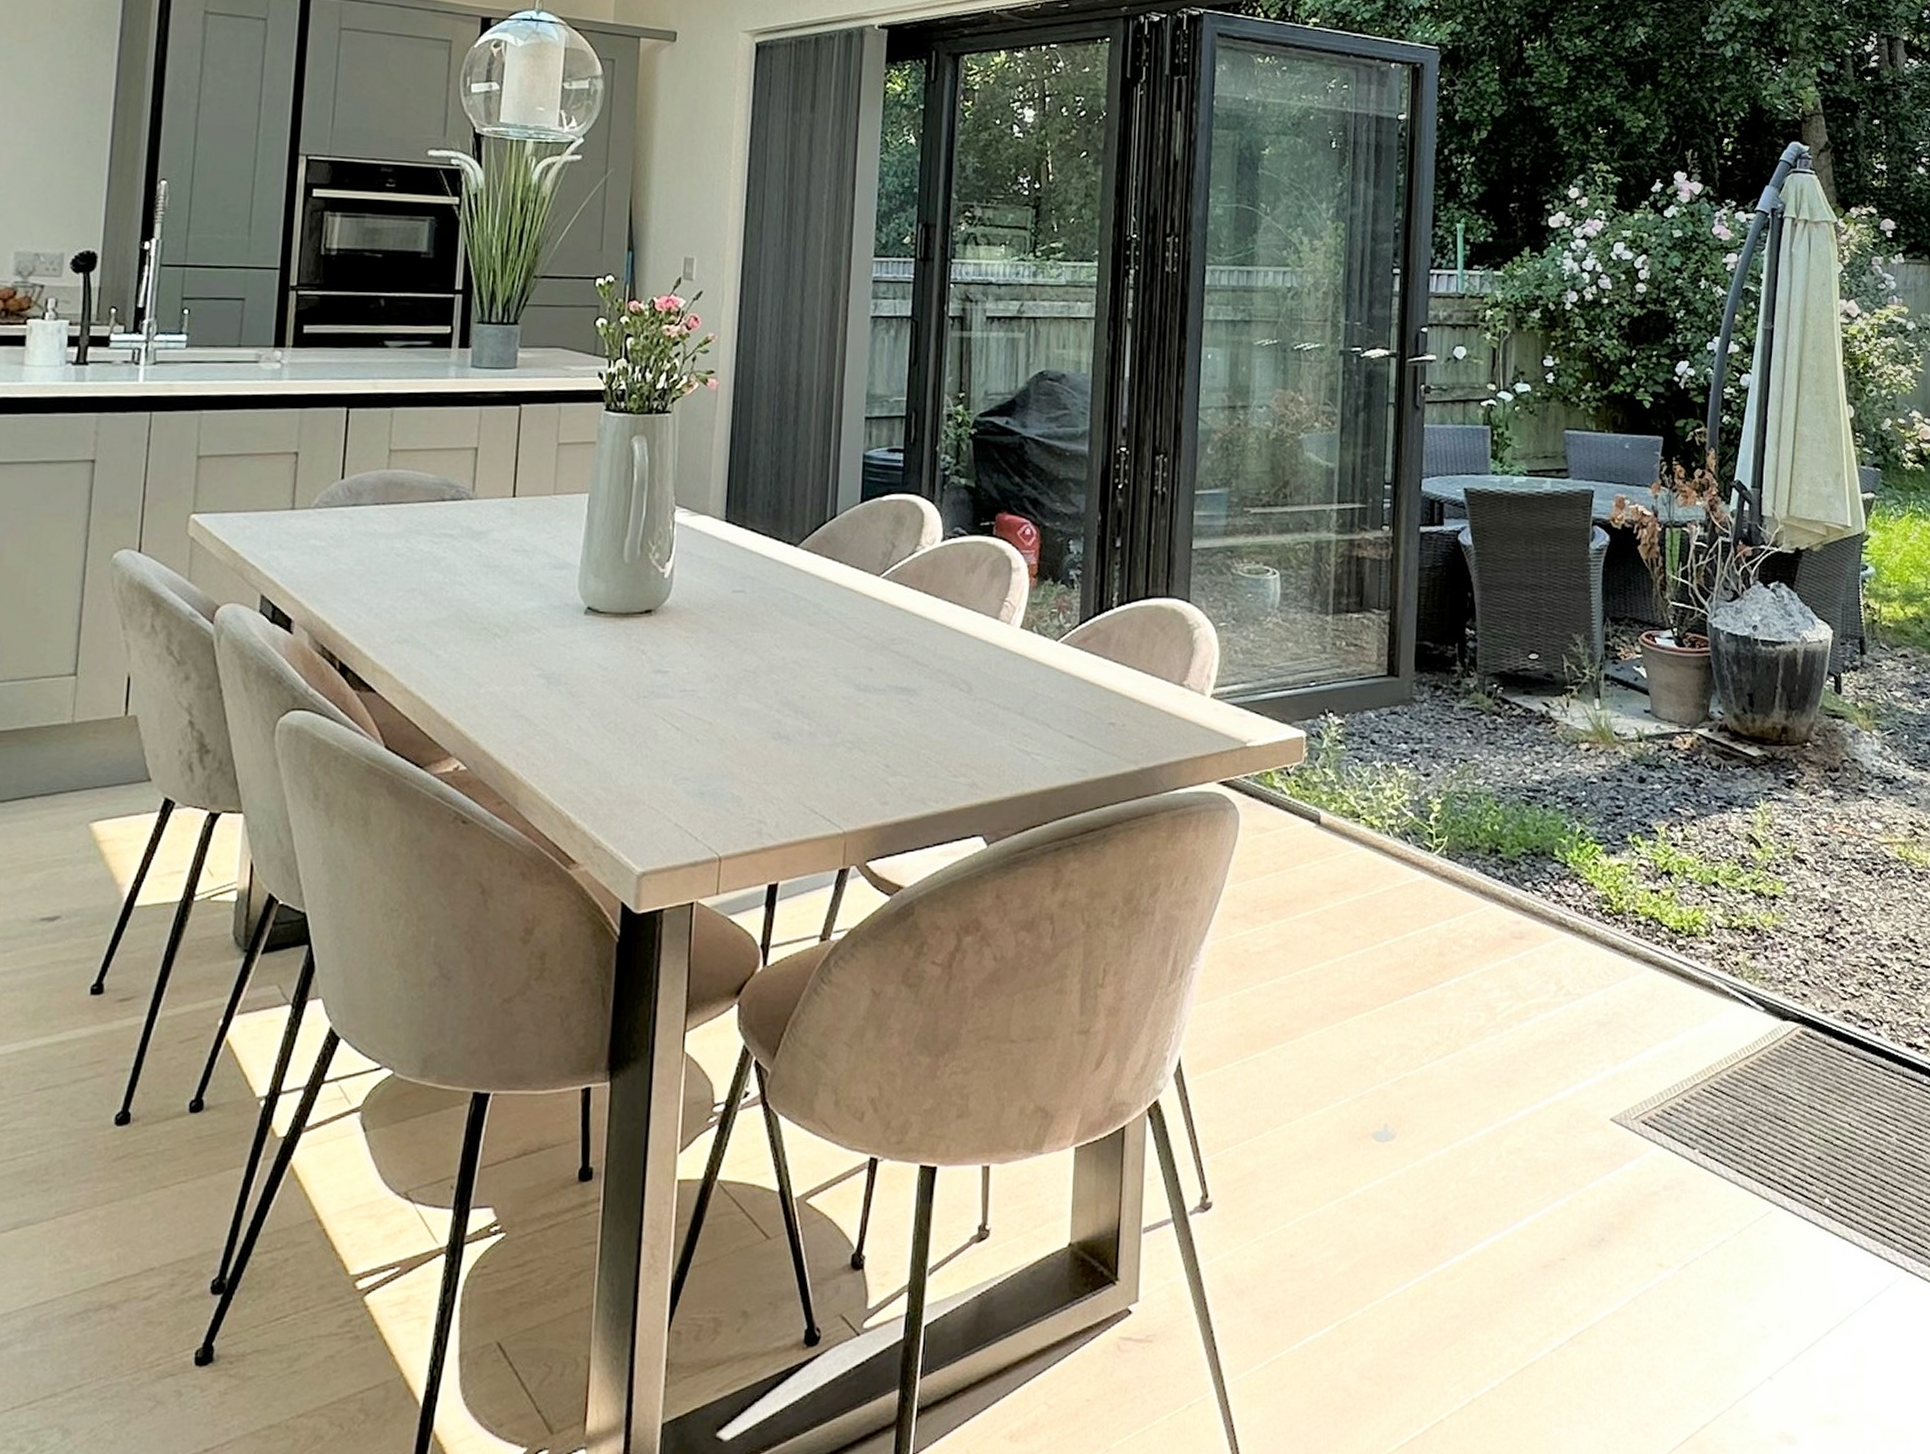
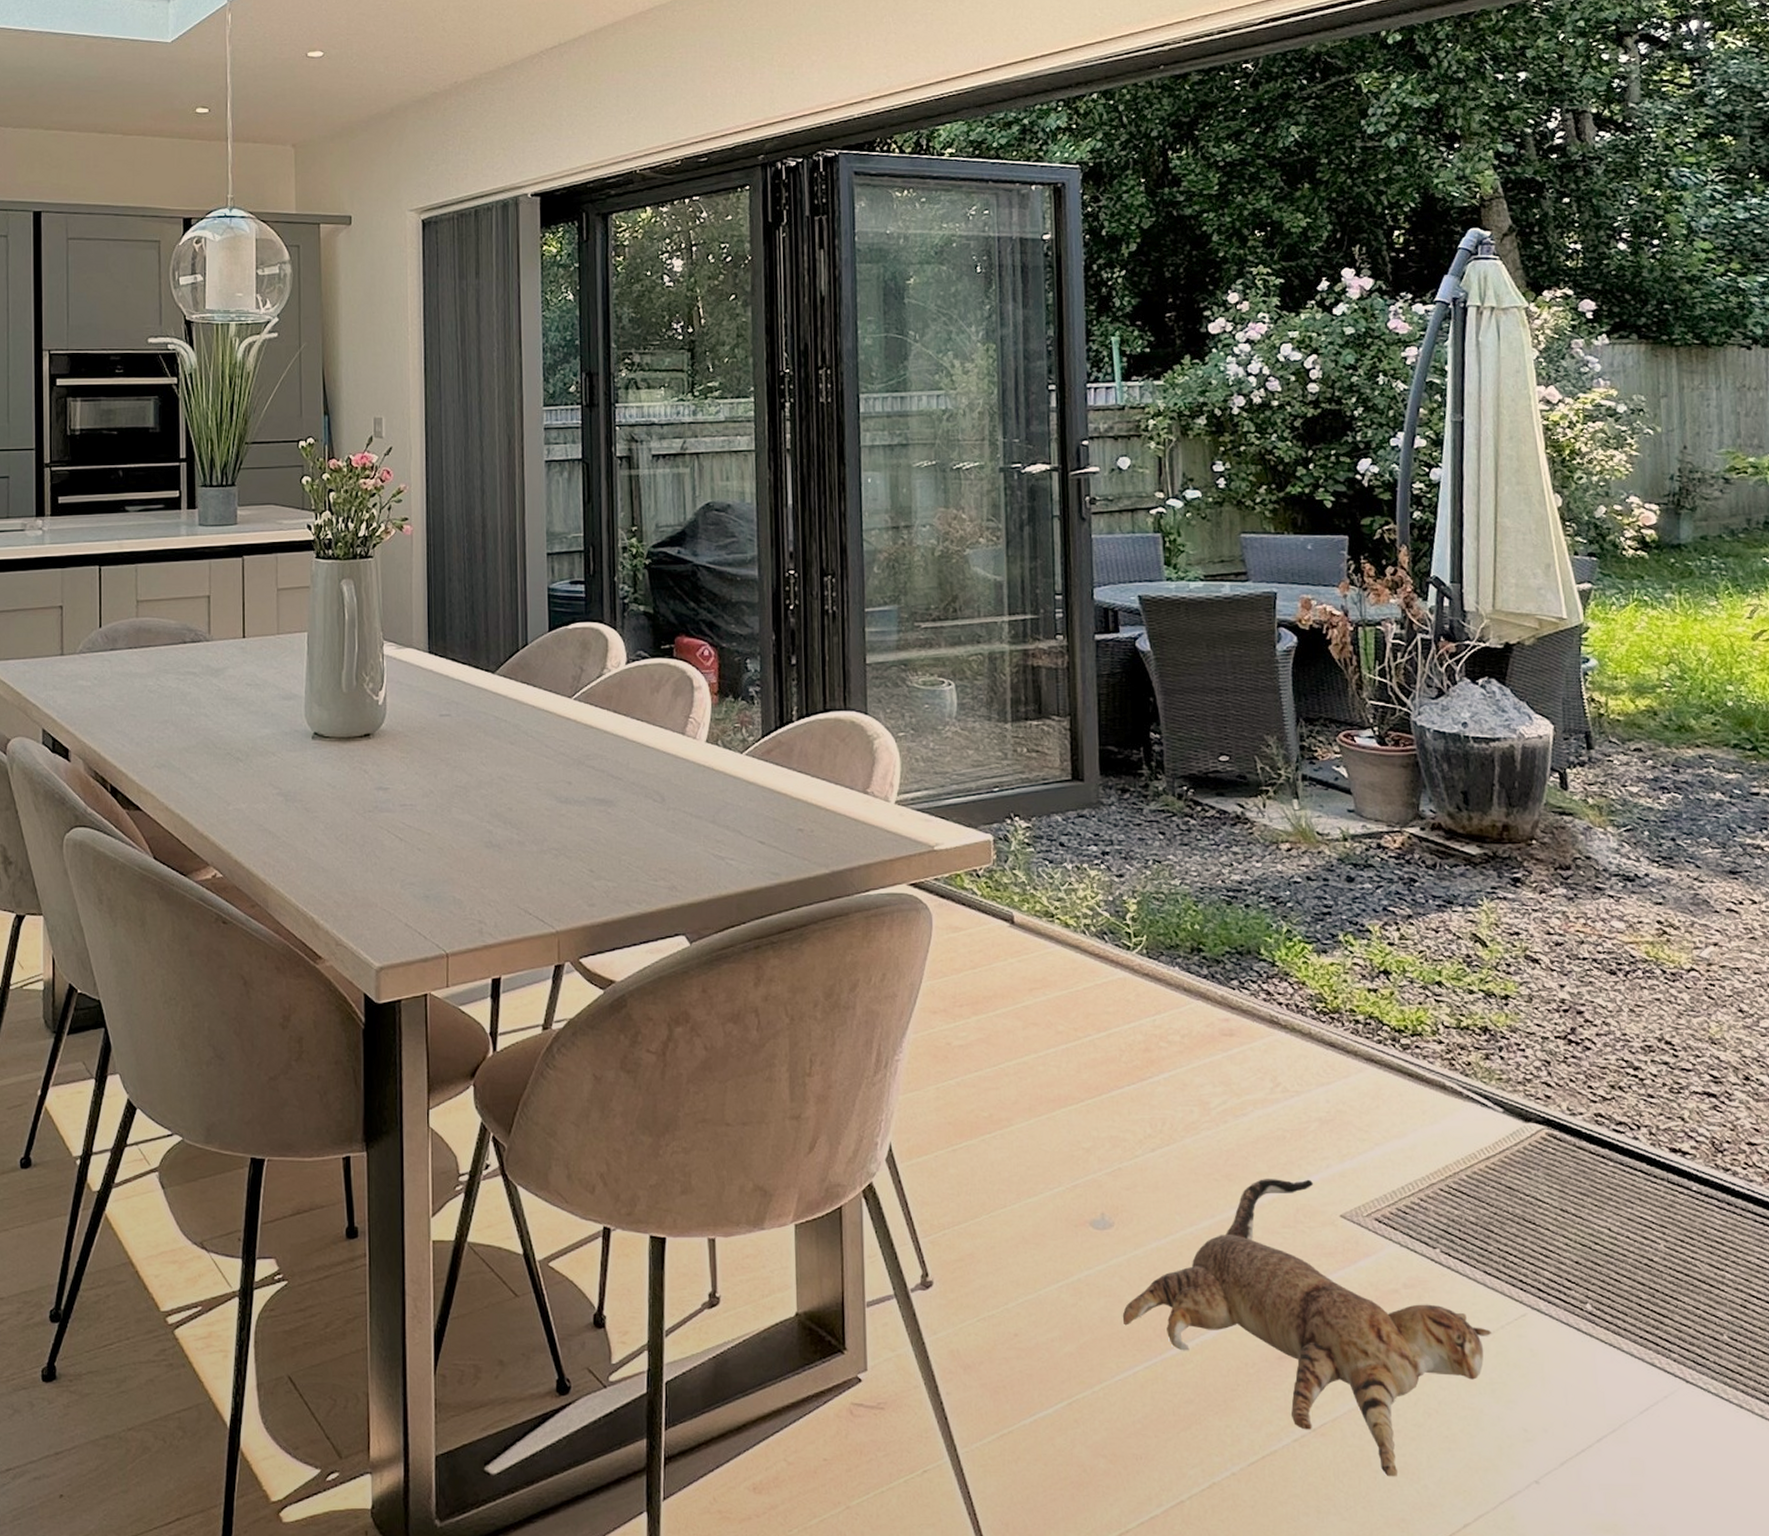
cat: none [1397,1083,1739,1382] -> present [1122,1179,1491,1477]

